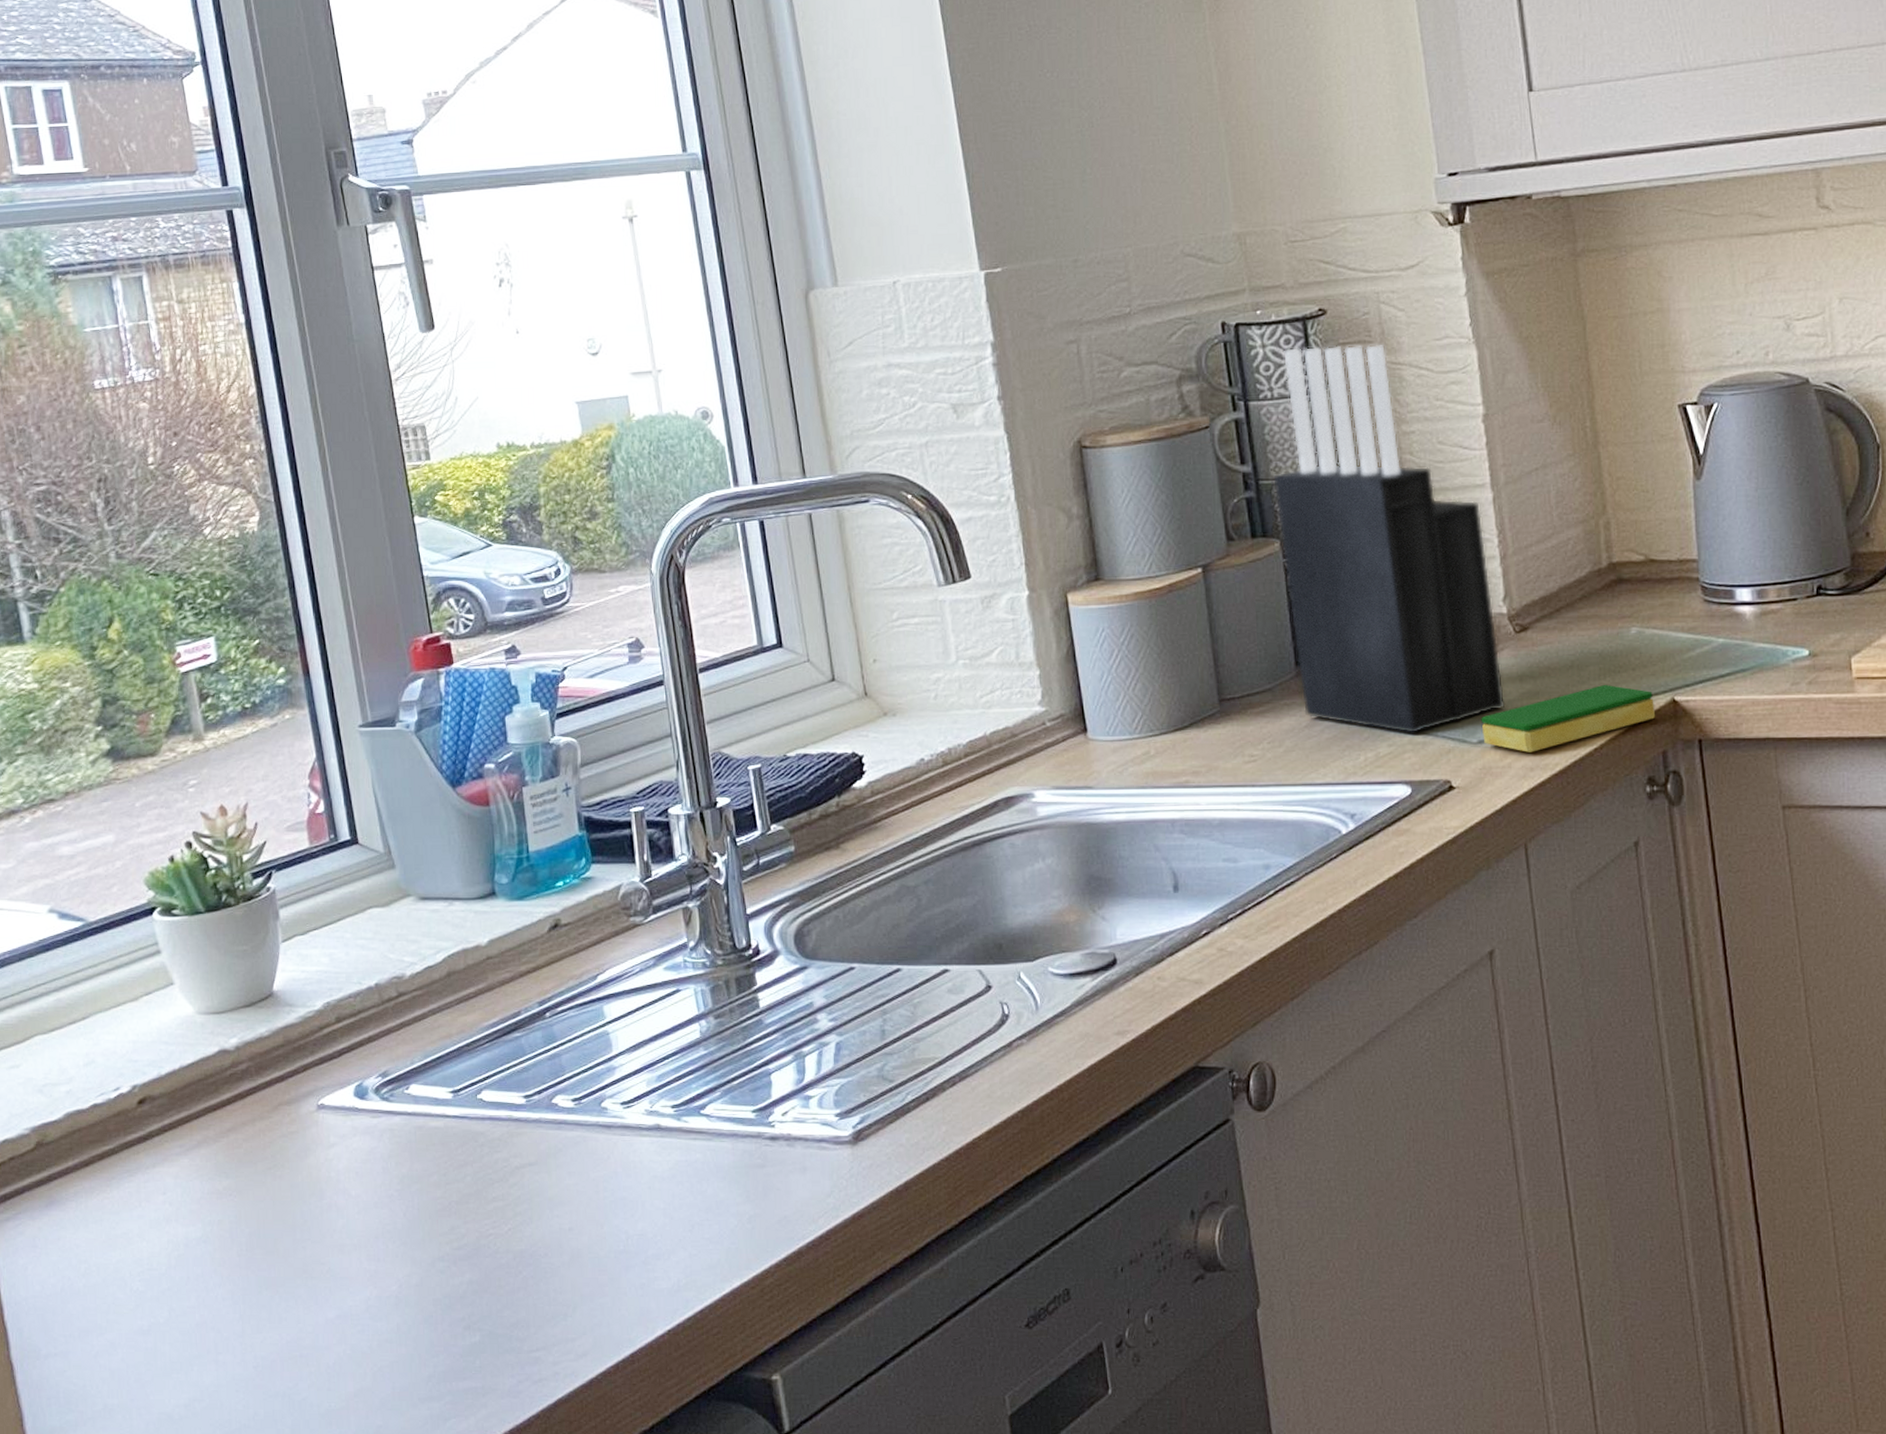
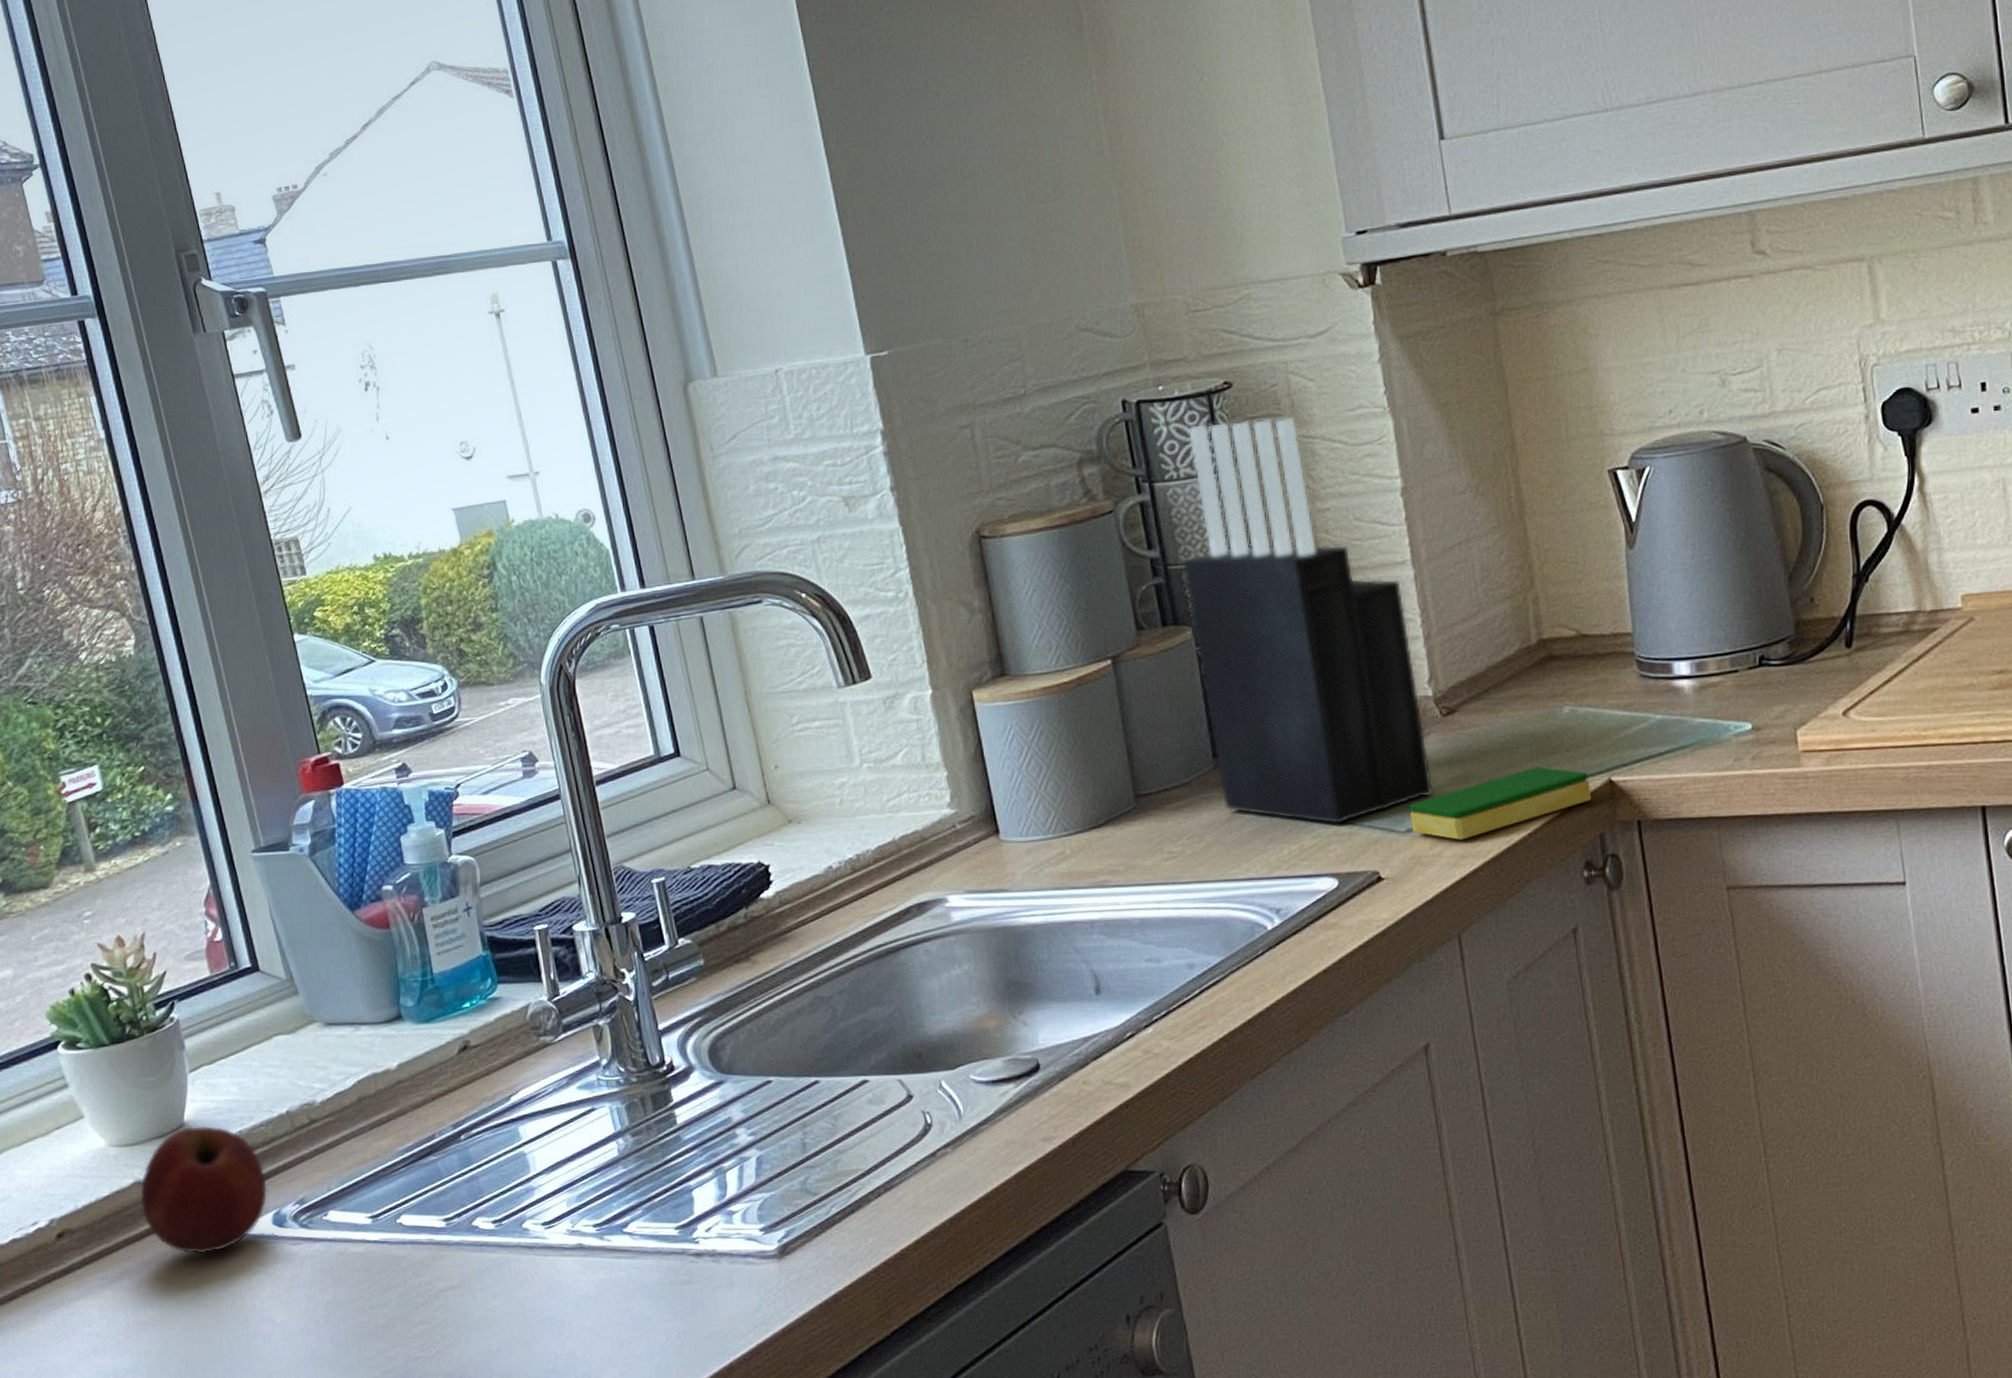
apple: none [224,995,351,1124] -> present [139,1125,268,1254]

